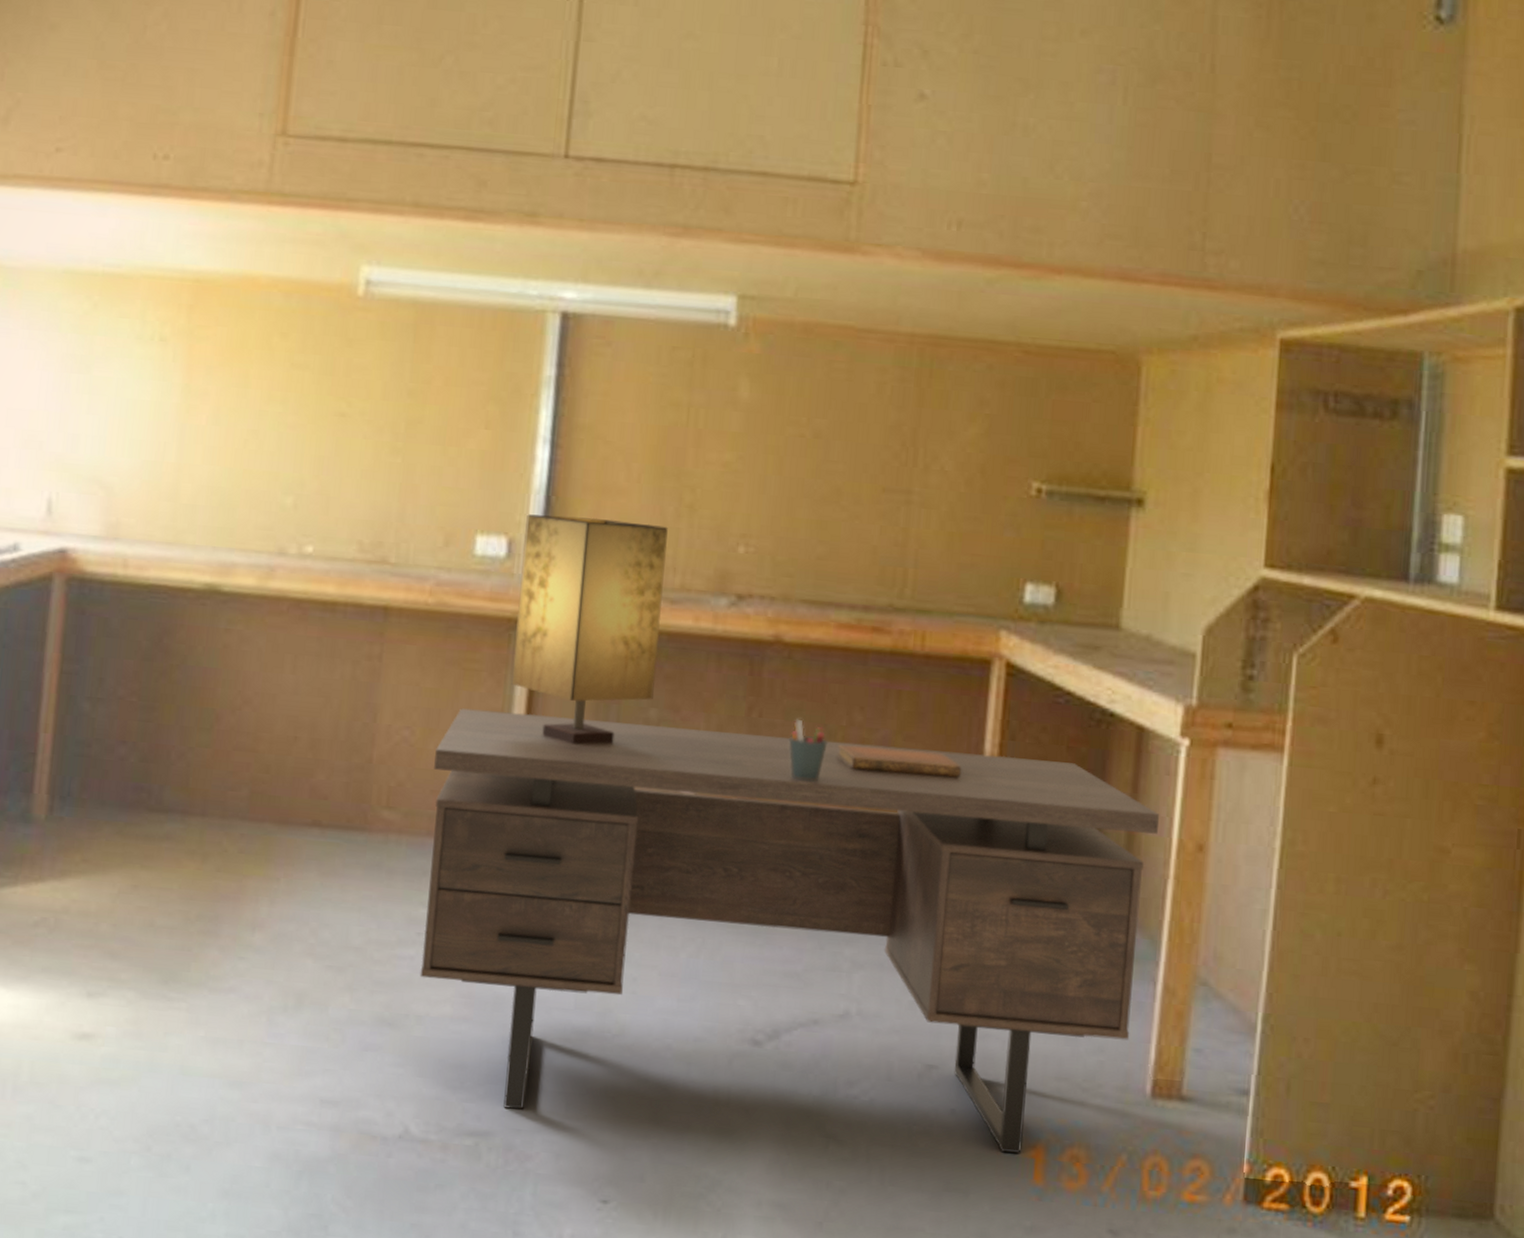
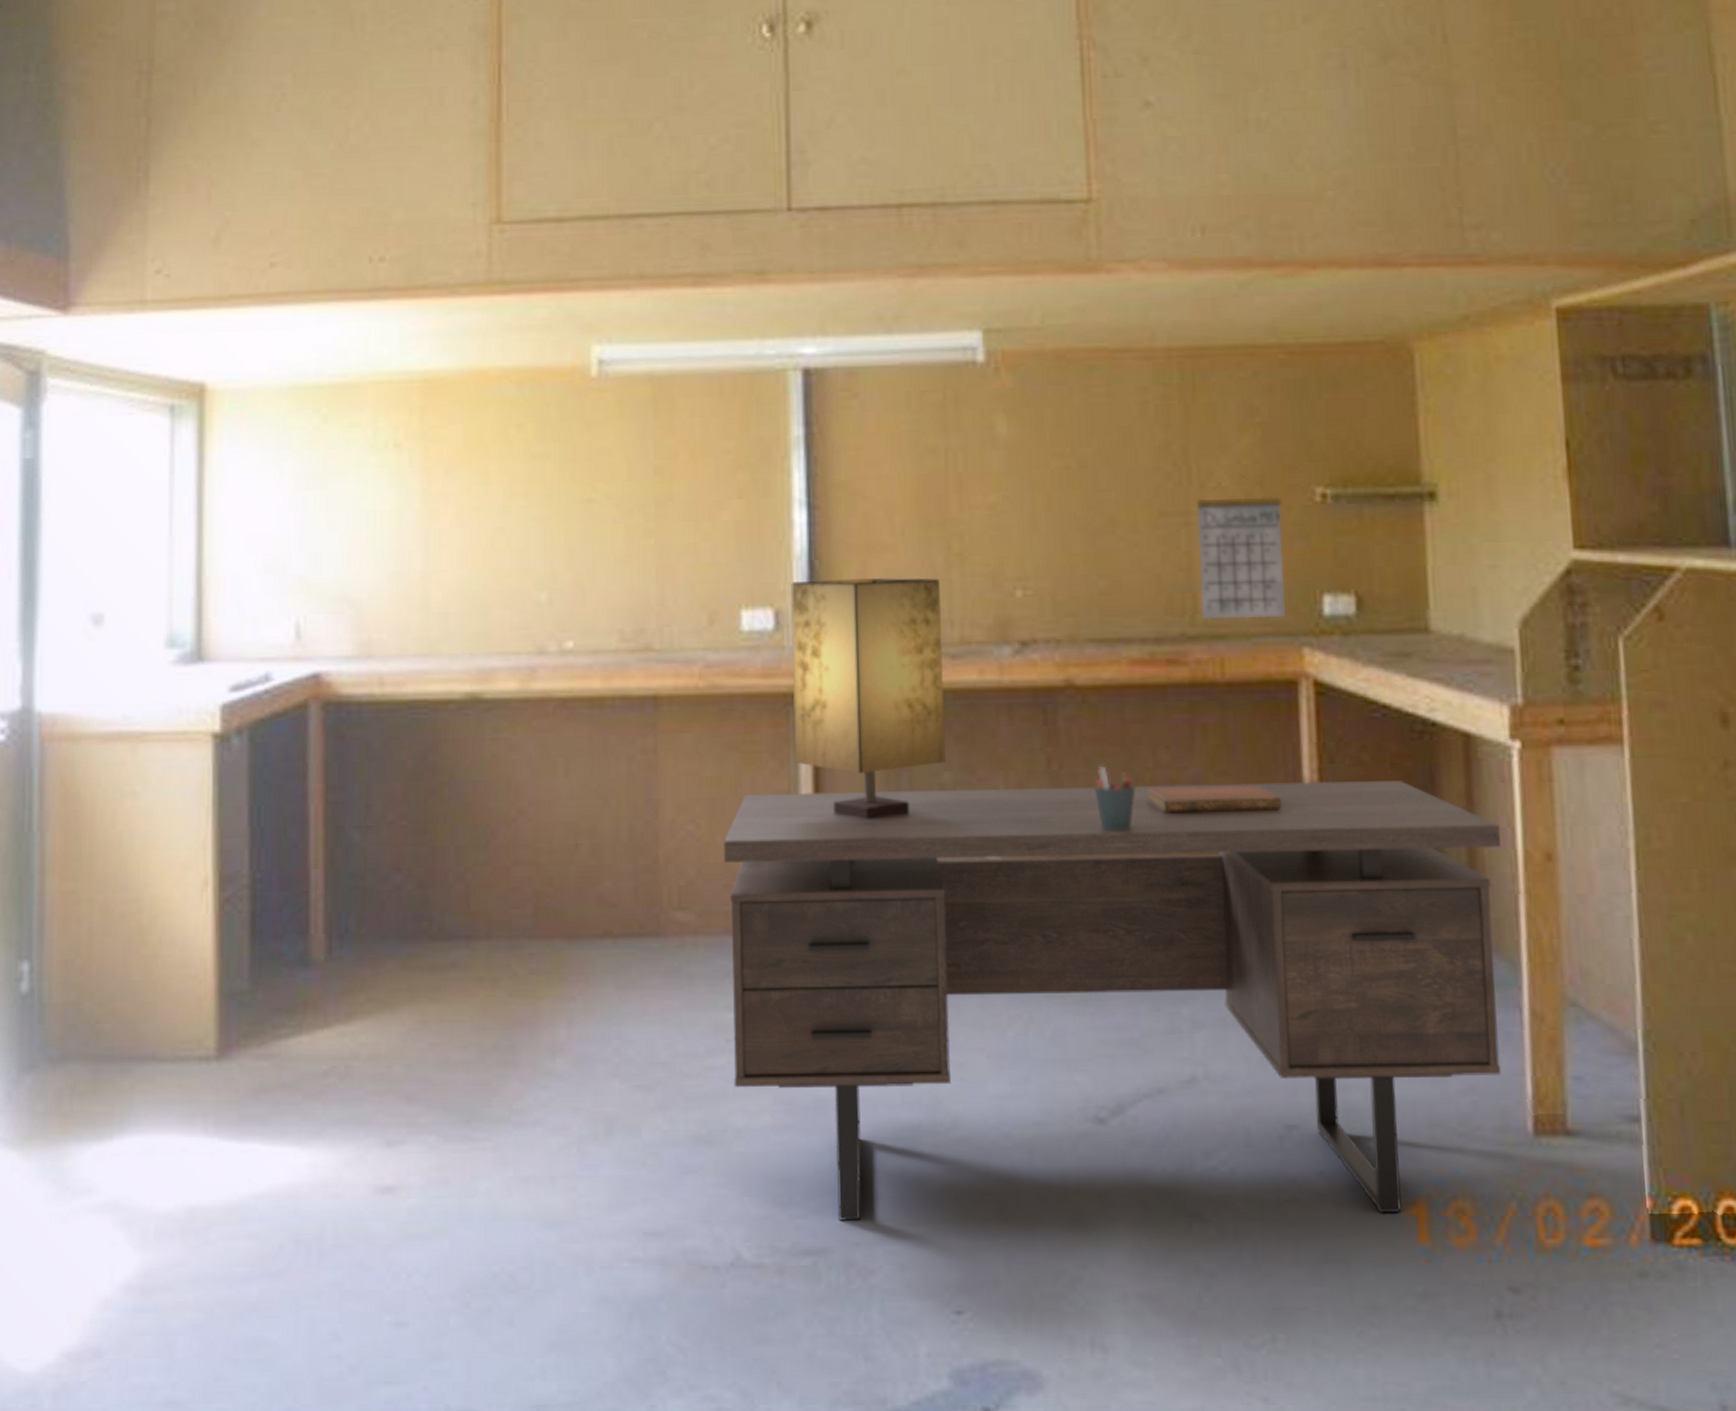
calendar: none [910,458,999,601] -> present [1196,471,1285,620]

